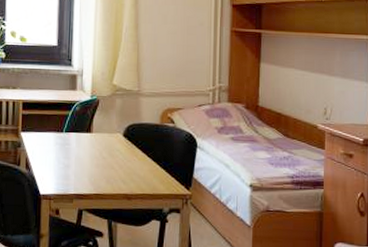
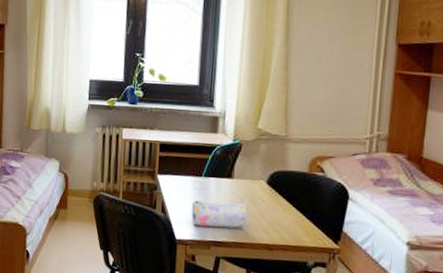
pencil case: none [54,155,107,181] -> present [191,200,248,228]

